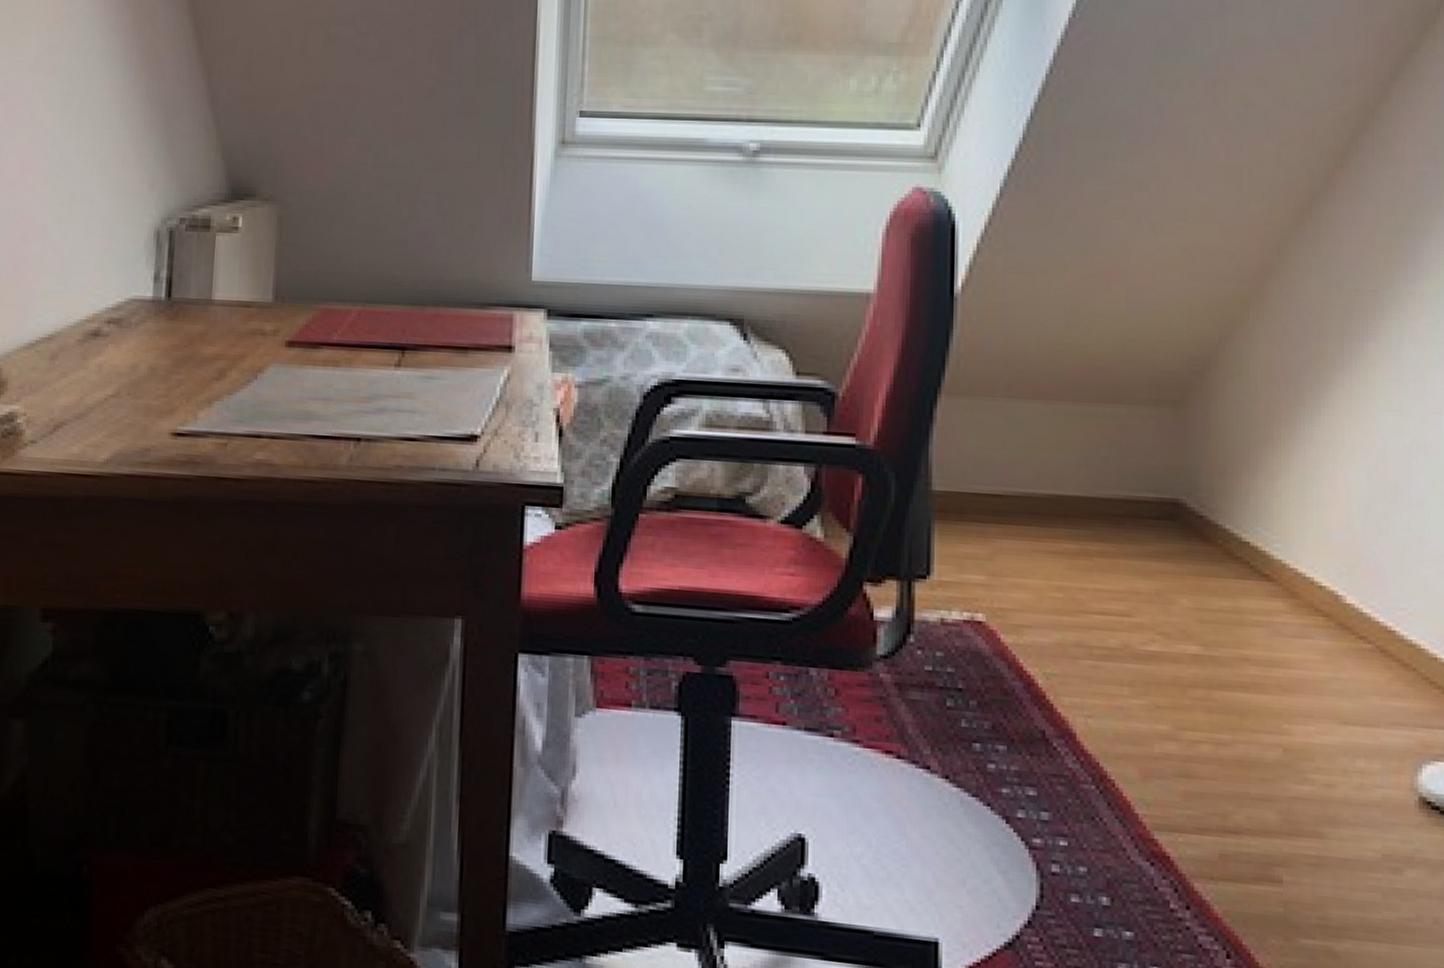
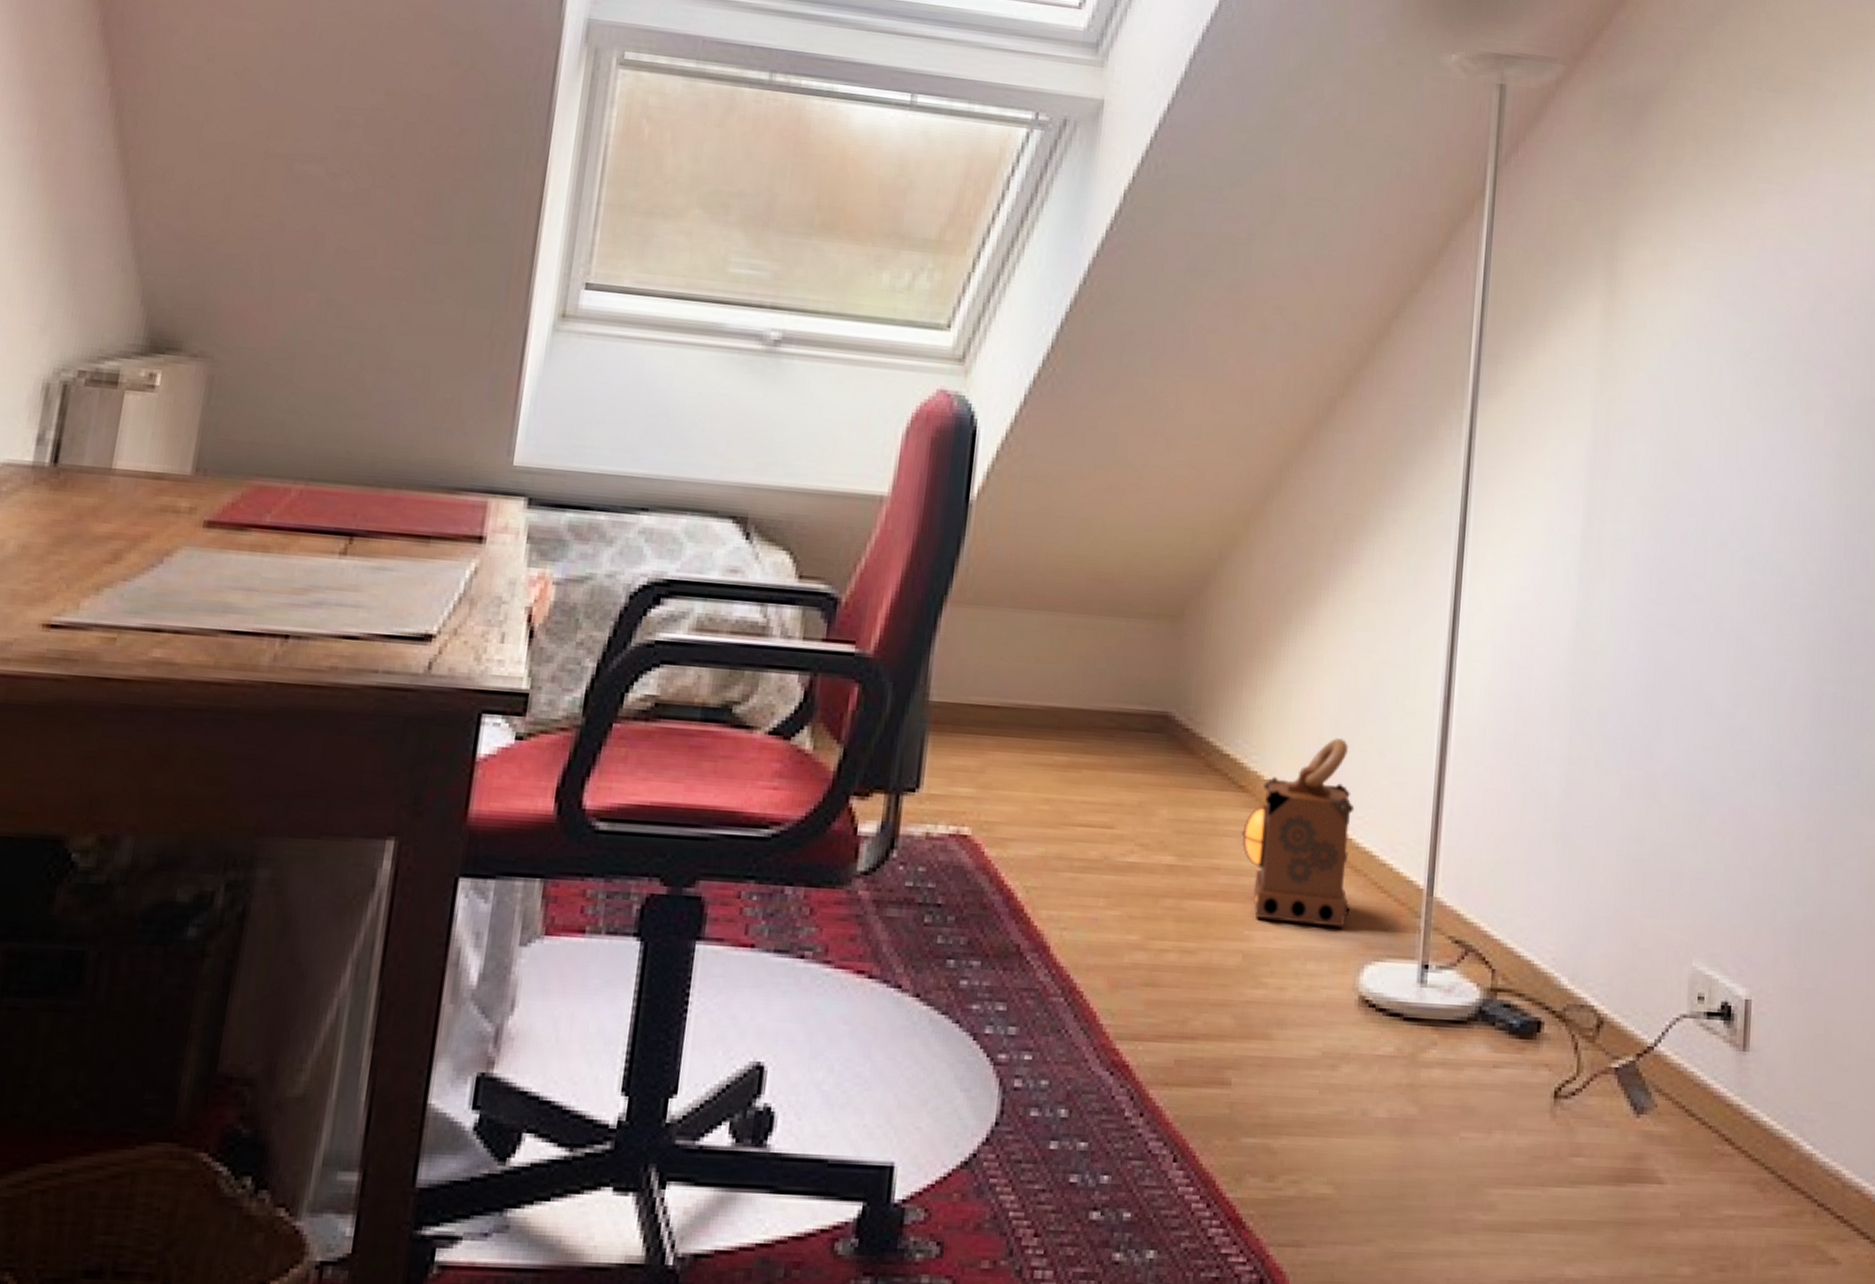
lantern: none [1269,525,1400,724] -> present [1241,738,1355,928]

